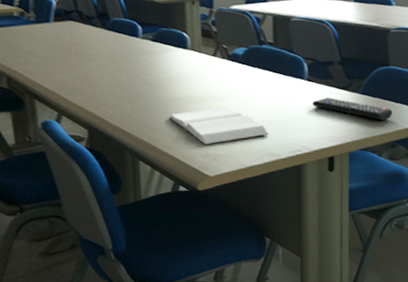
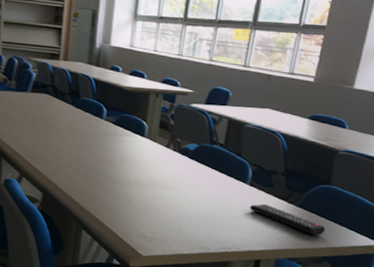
book: present [168,106,269,145] -> none [115,193,203,229]

